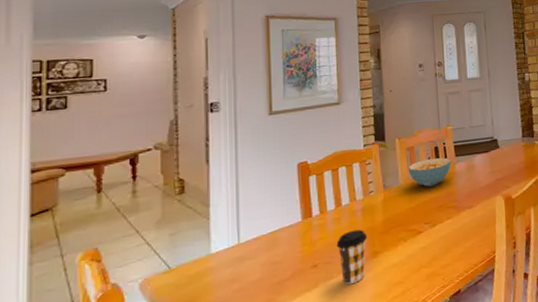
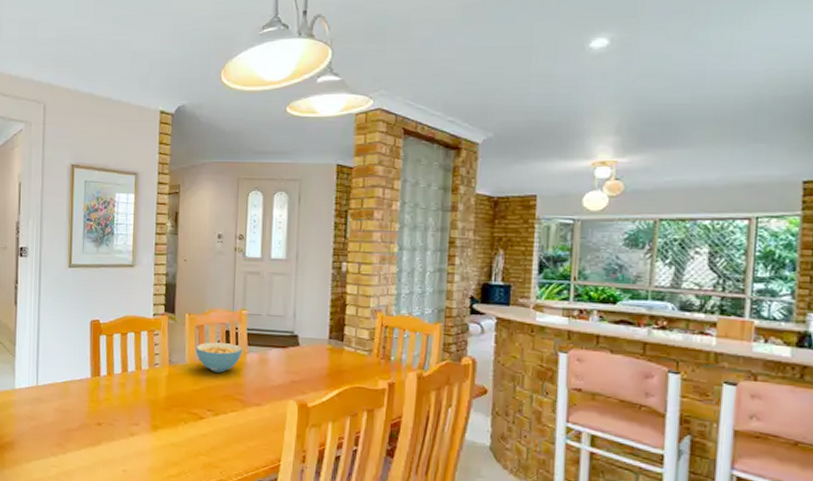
coffee cup: present [336,229,368,285] -> none [120,398,150,451]

